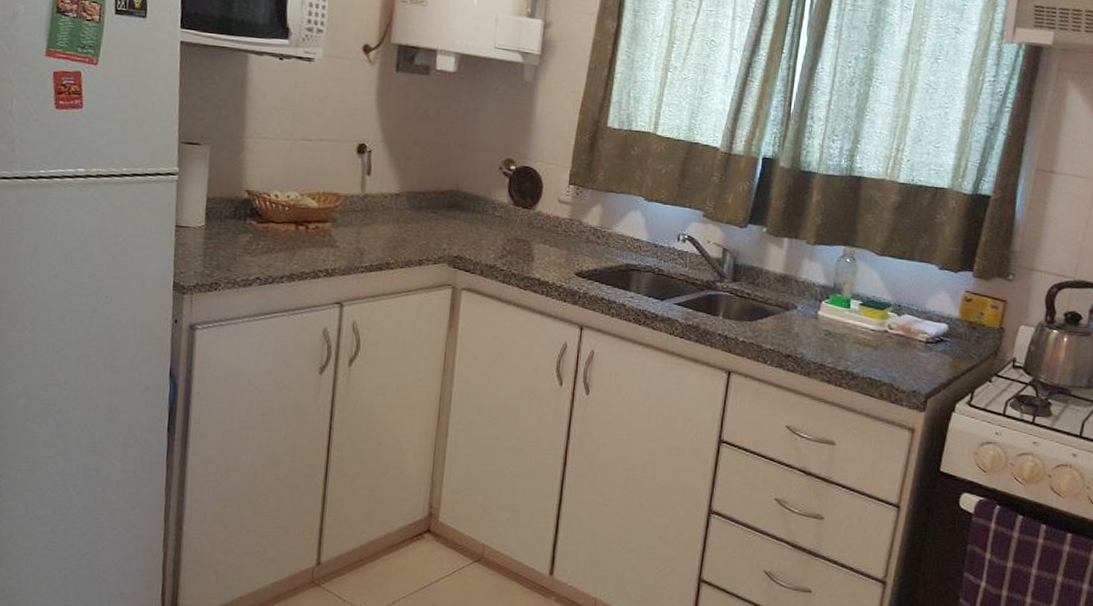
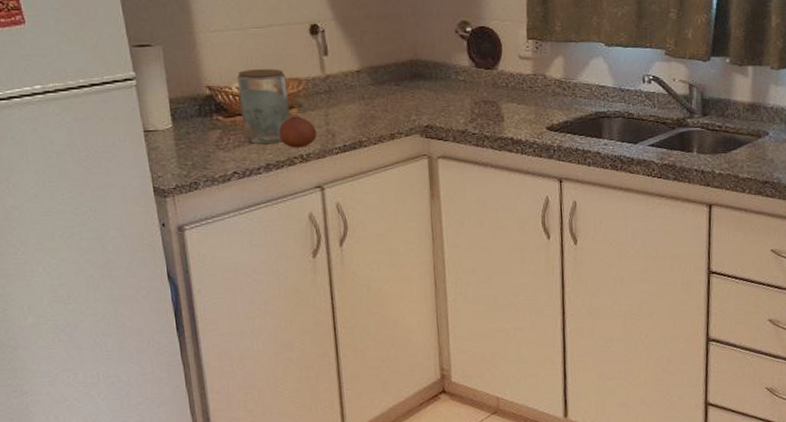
jar: none [273,179,326,254] -> present [236,69,290,144]
fruit: none [308,230,346,262] -> present [278,116,317,148]

